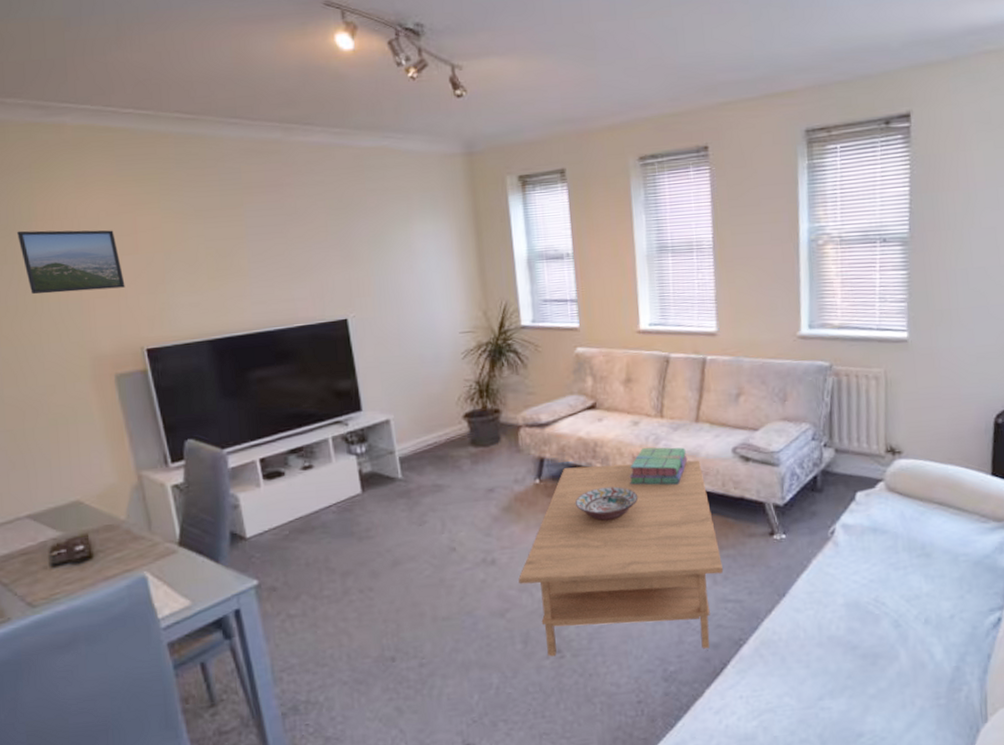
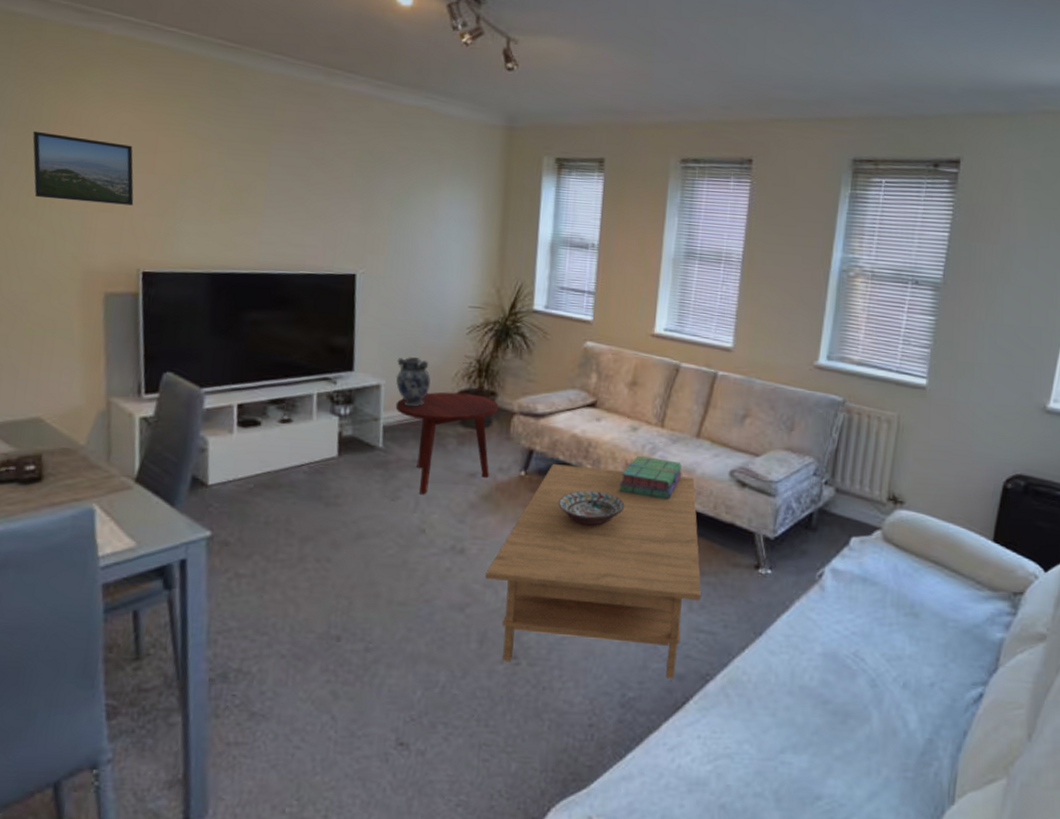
decorative vase: none [401,389,436,436] -> present [396,357,431,407]
side table: none [407,414,506,516] -> present [395,391,499,495]

